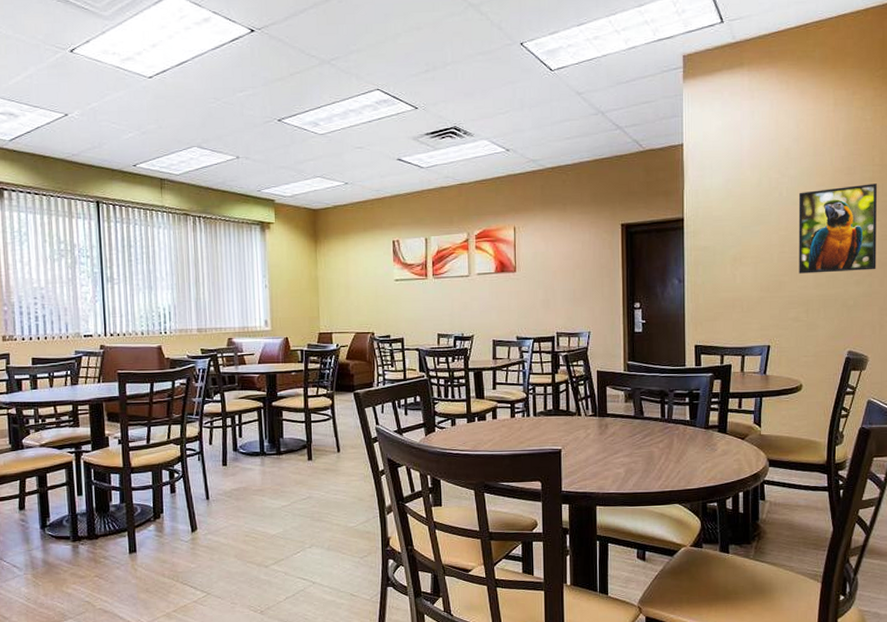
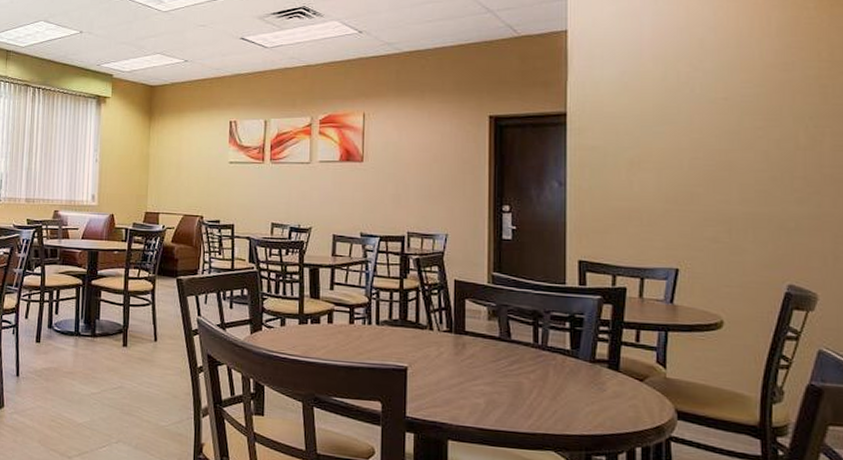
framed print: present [798,183,877,274] -> none [716,83,827,187]

